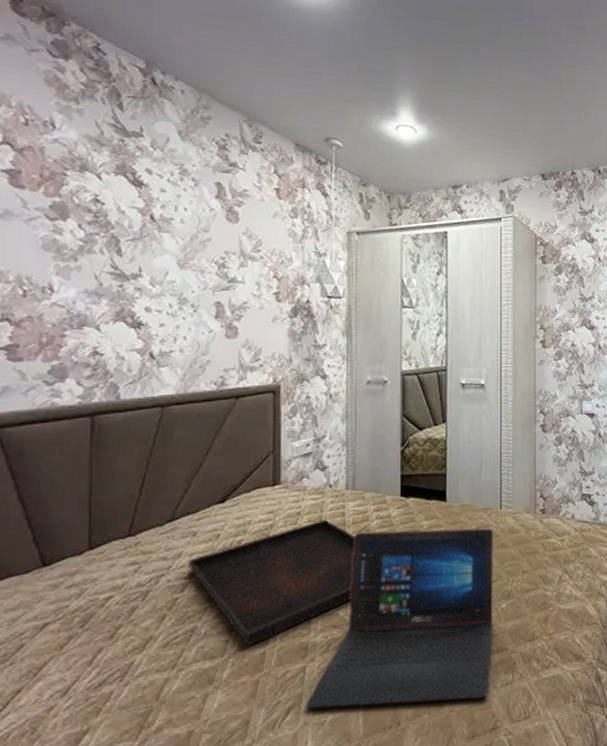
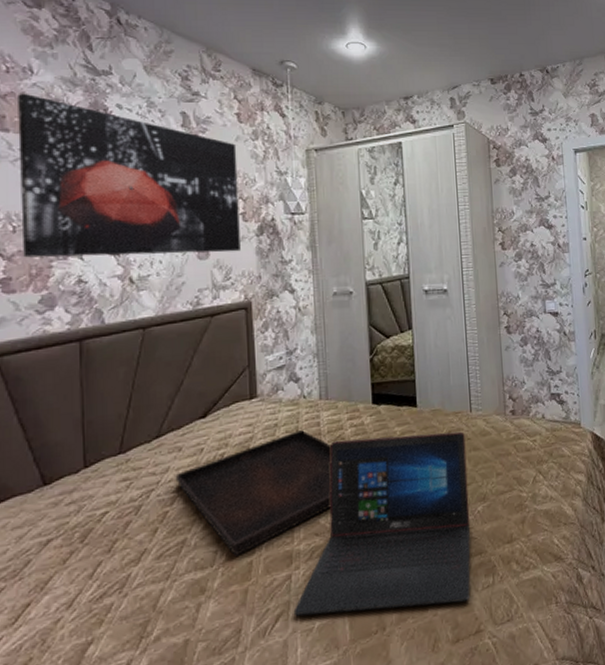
wall art: none [33,148,274,333] -> present [18,93,241,258]

